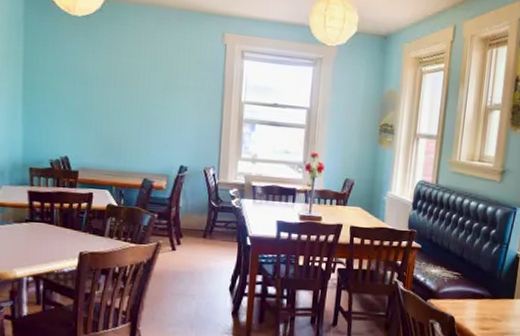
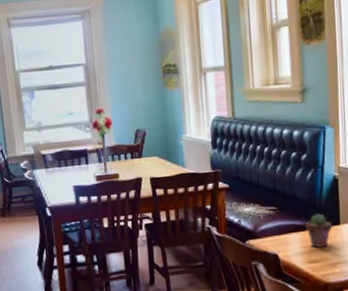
potted succulent: none [483,285,507,317] -> present [306,213,332,248]

